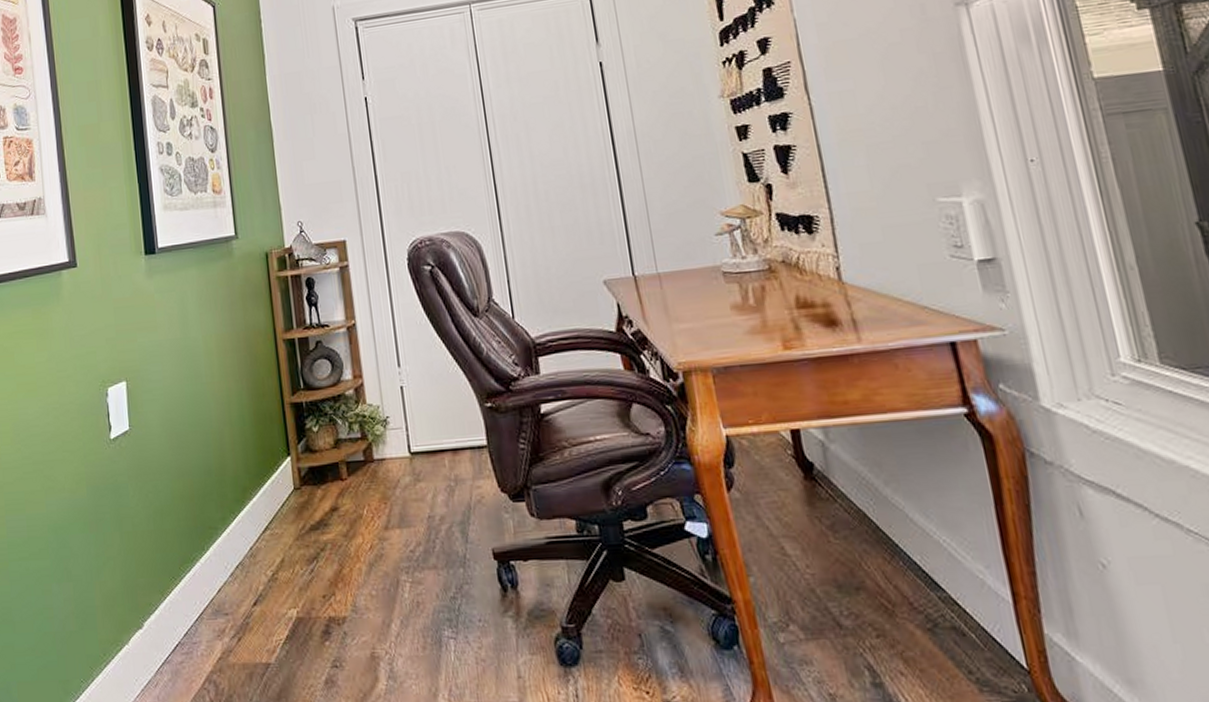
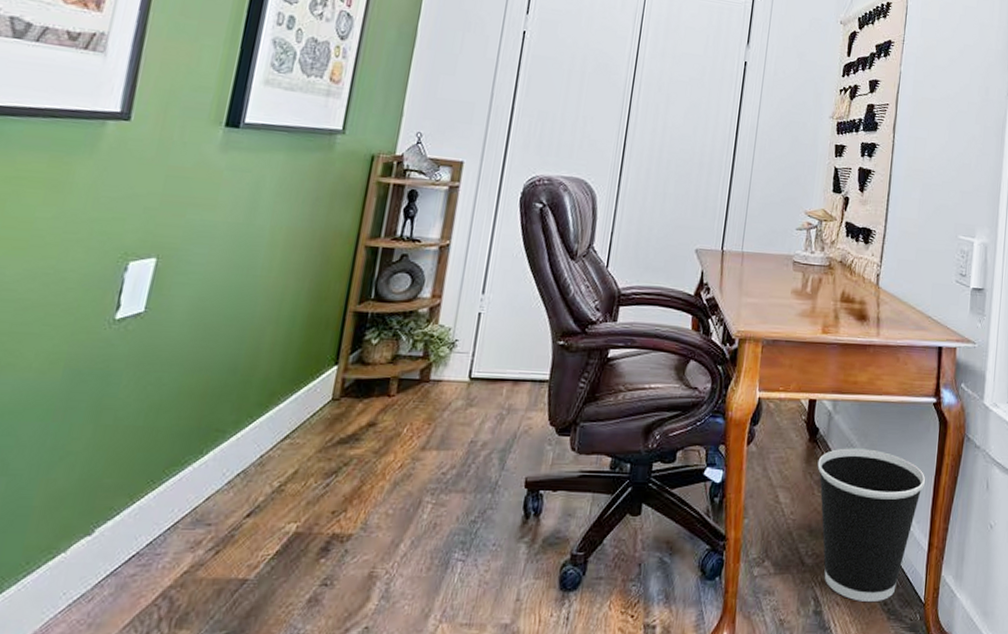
wastebasket: none [823,481,984,670] -> present [817,448,926,601]

